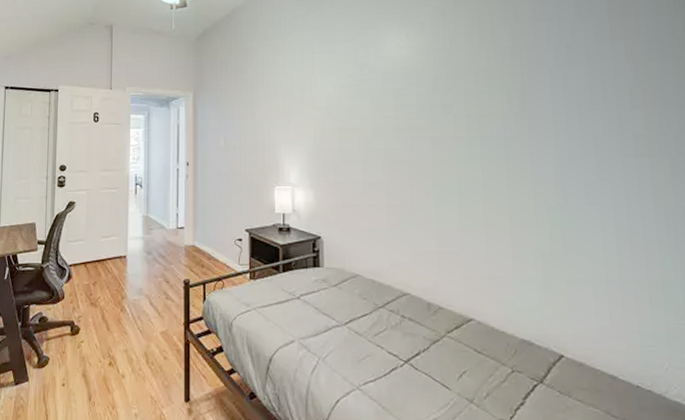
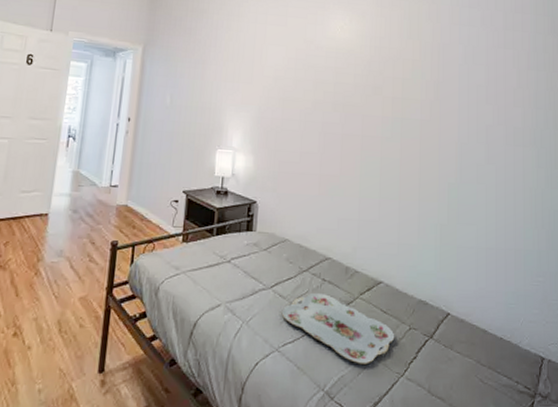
serving tray: none [359,330,495,408] -> present [281,292,395,365]

